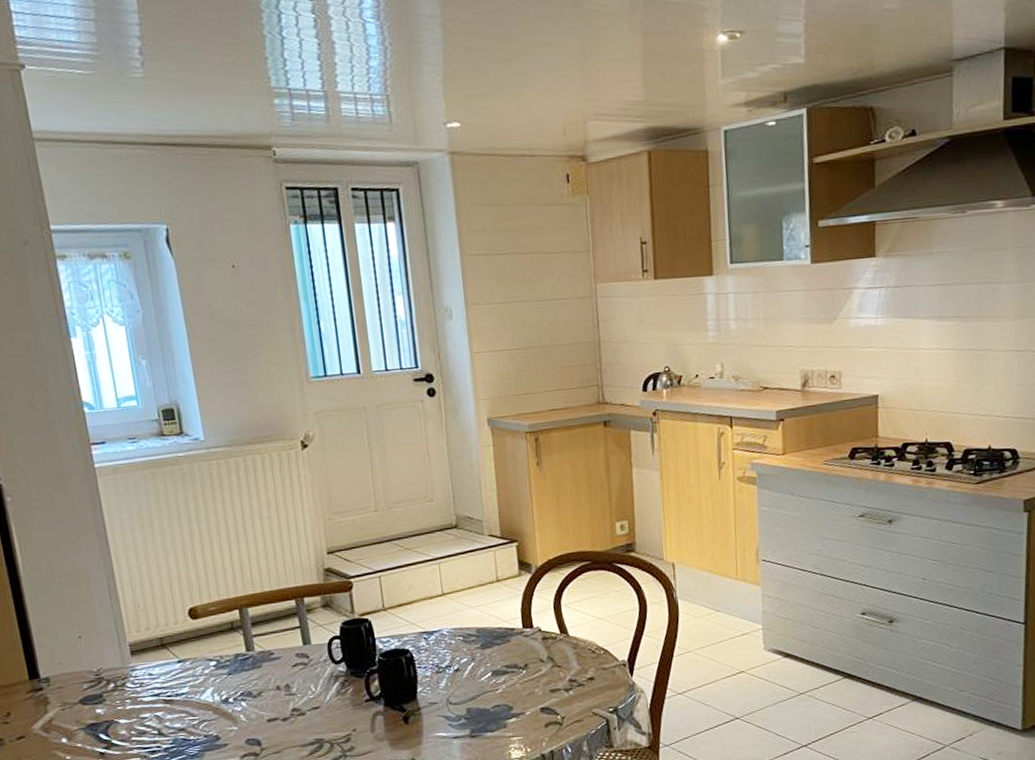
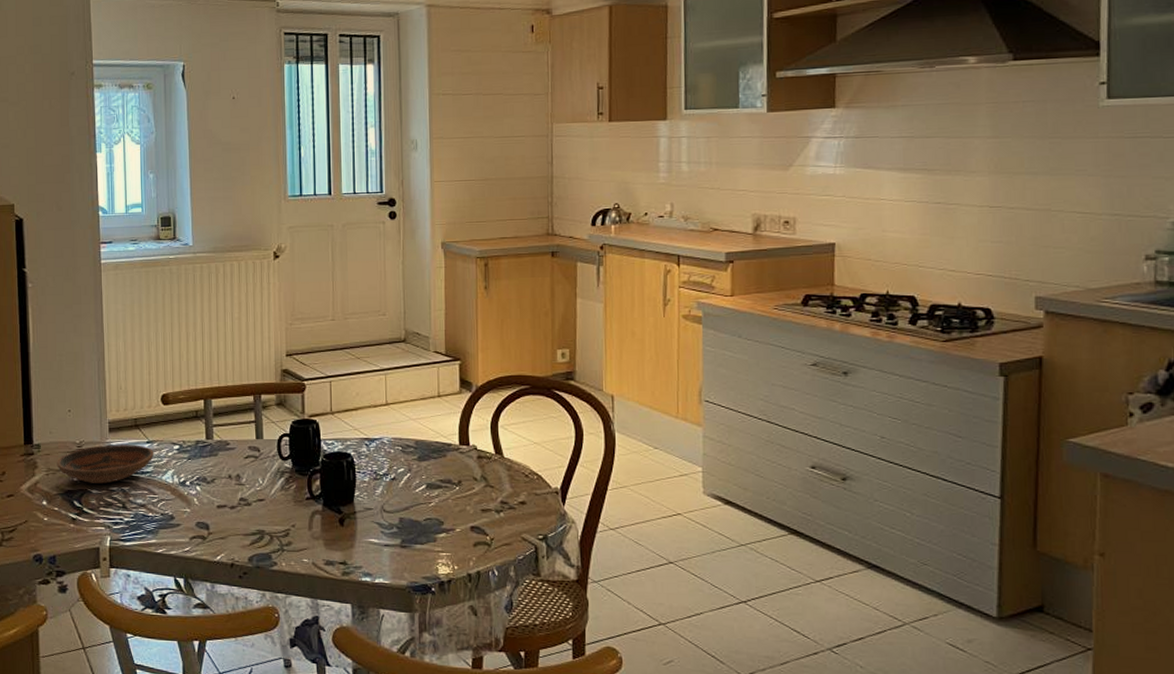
bowl: none [72,665,189,713] -> present [56,444,155,484]

